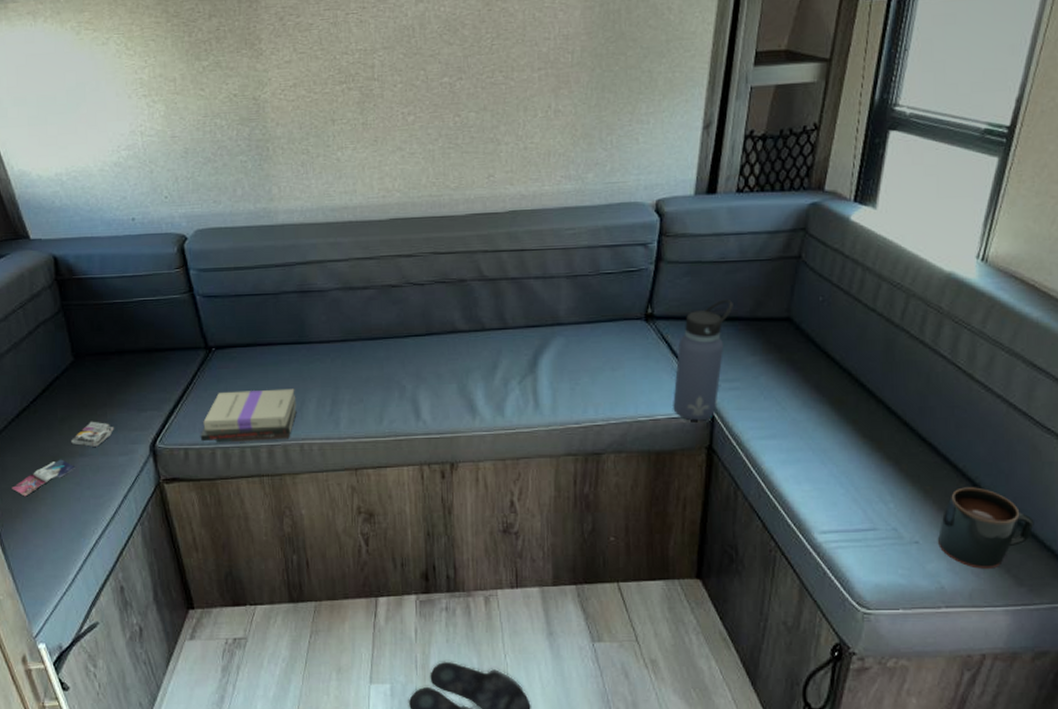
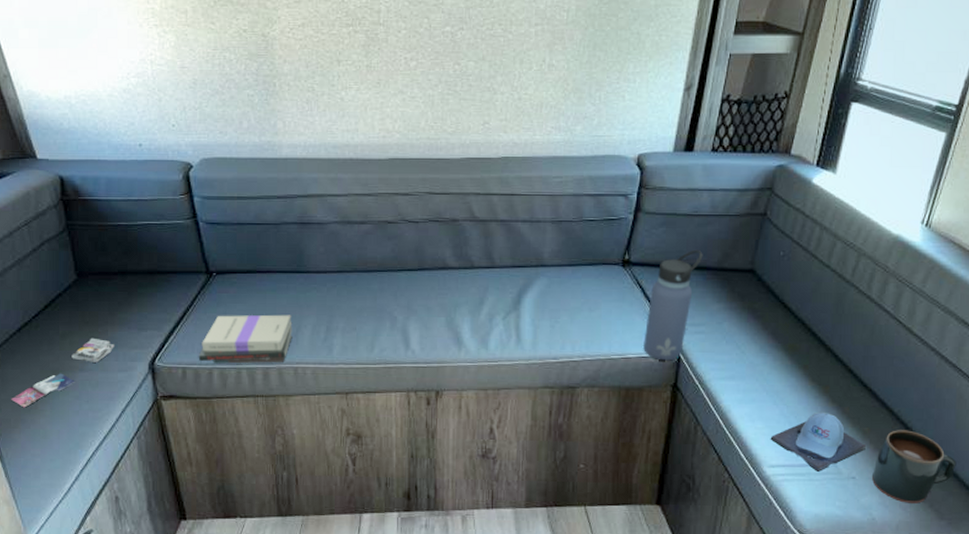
baseball cap: none [819,470,928,537] -> present [770,411,866,472]

